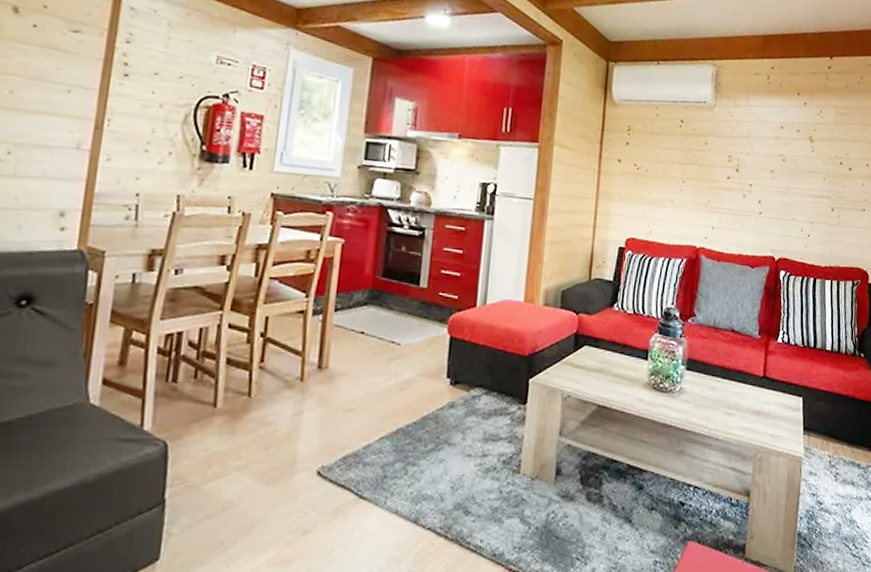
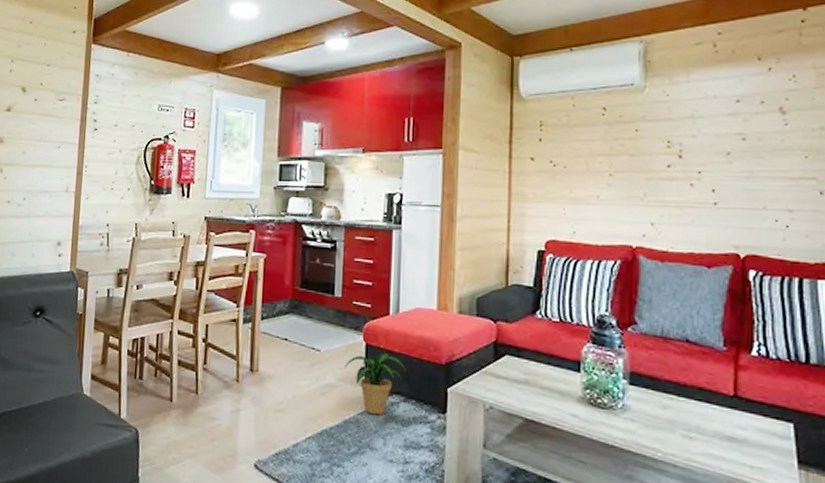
potted plant: none [426,344,490,410] -> present [344,352,406,415]

